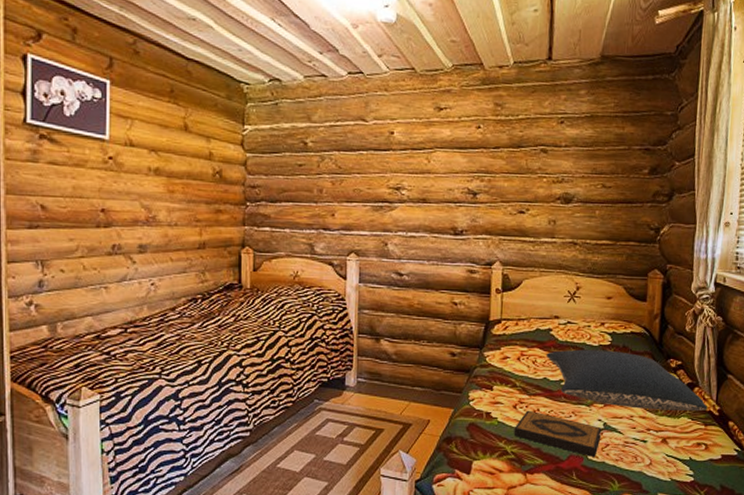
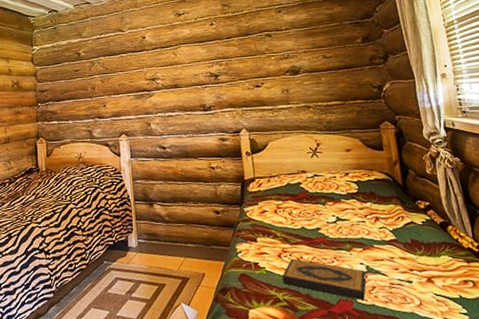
pillow: present [546,349,708,412] -> none [299,197,467,251]

